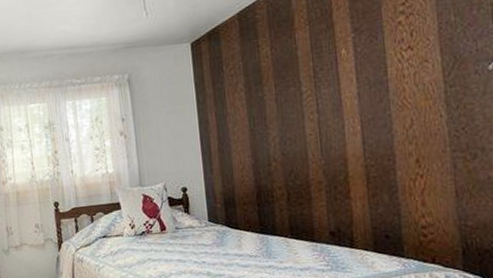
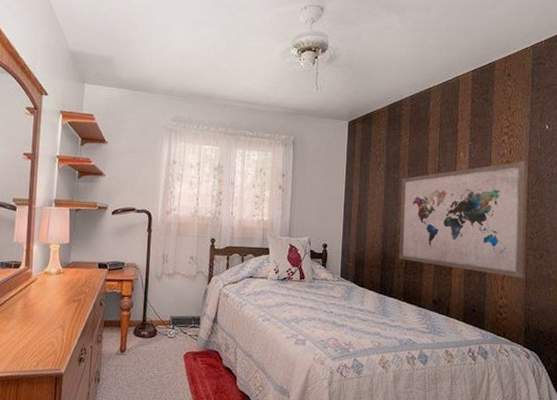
wall art: none [268,41,453,191] -> present [398,160,528,278]

